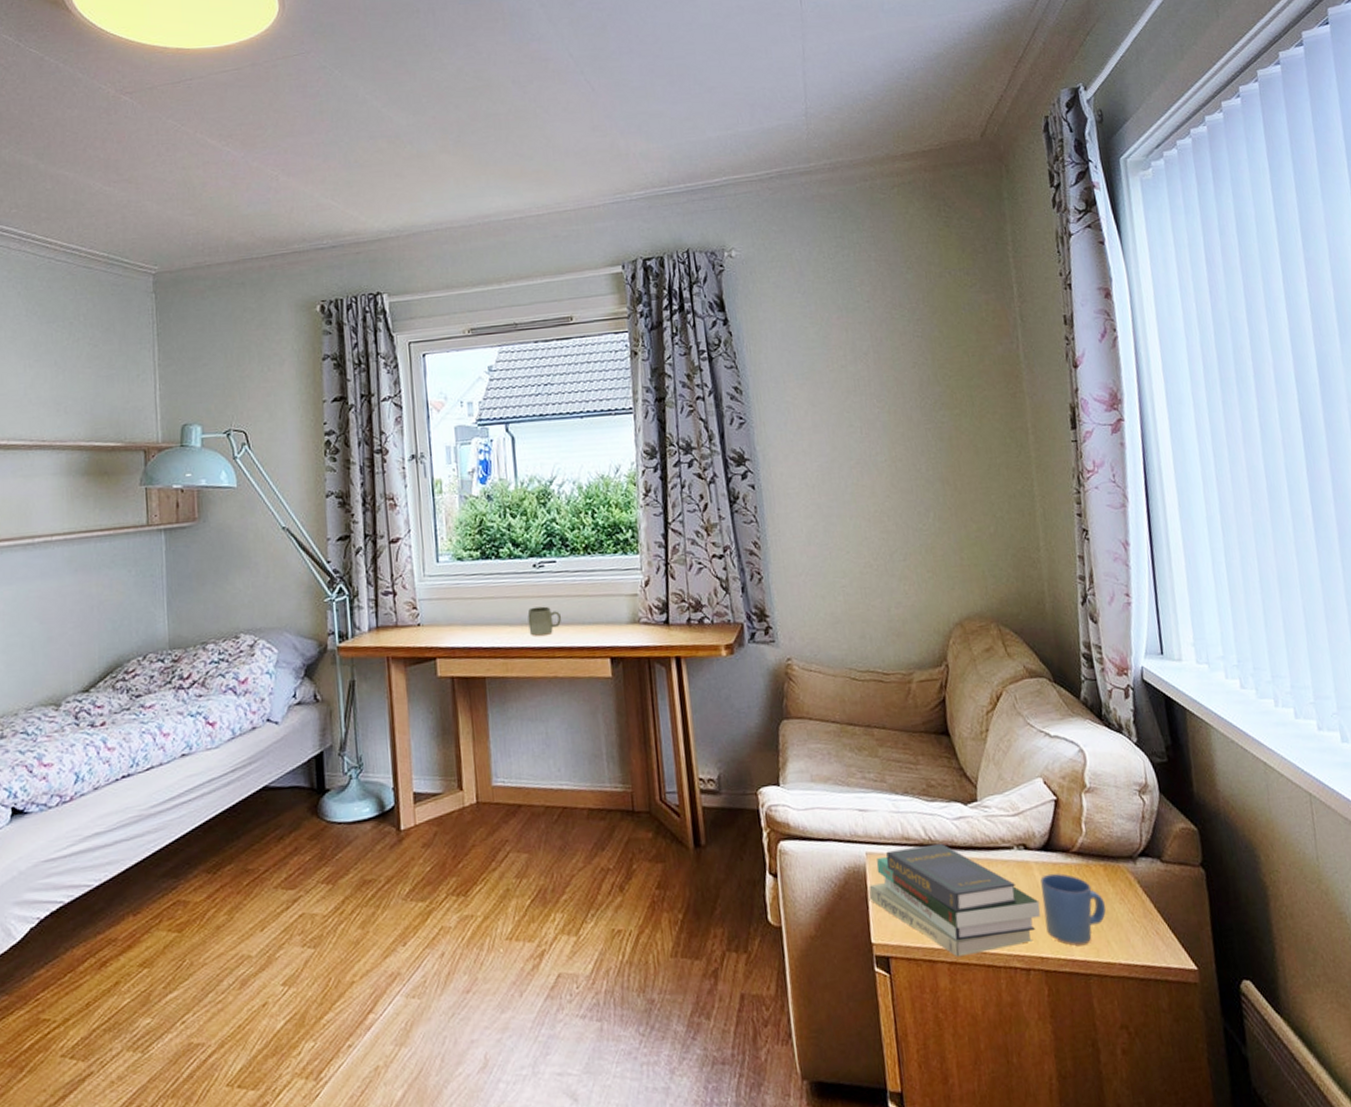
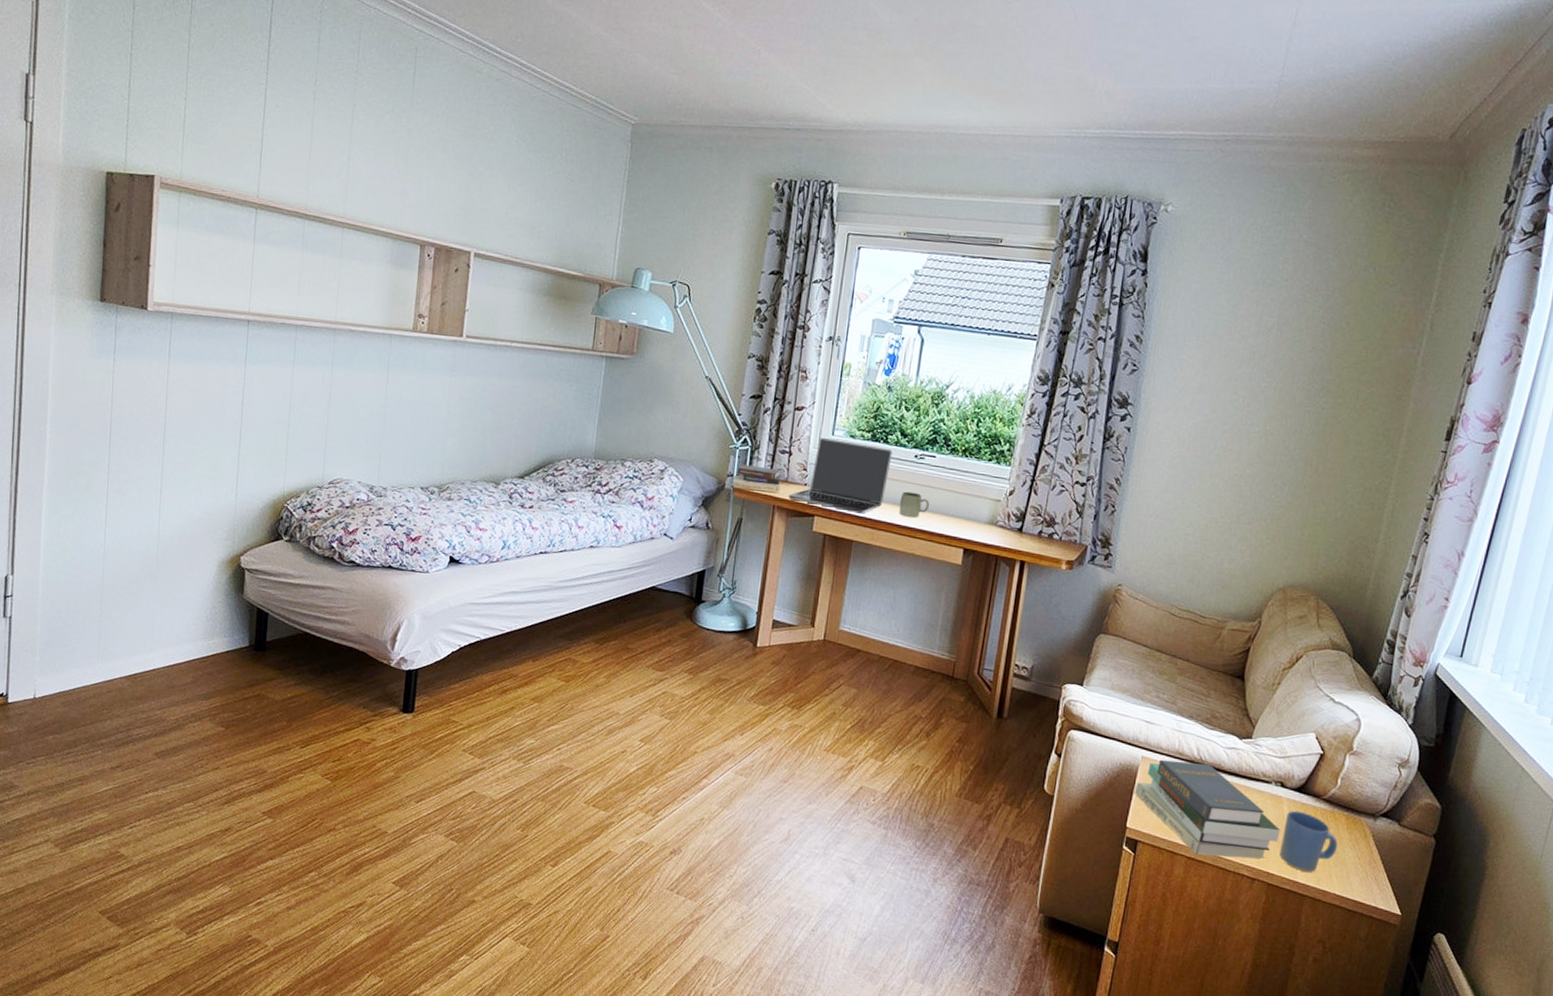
books: none [334,614,391,648] -> present [732,464,782,494]
laptop: none [402,563,510,646] -> present [788,437,893,514]

